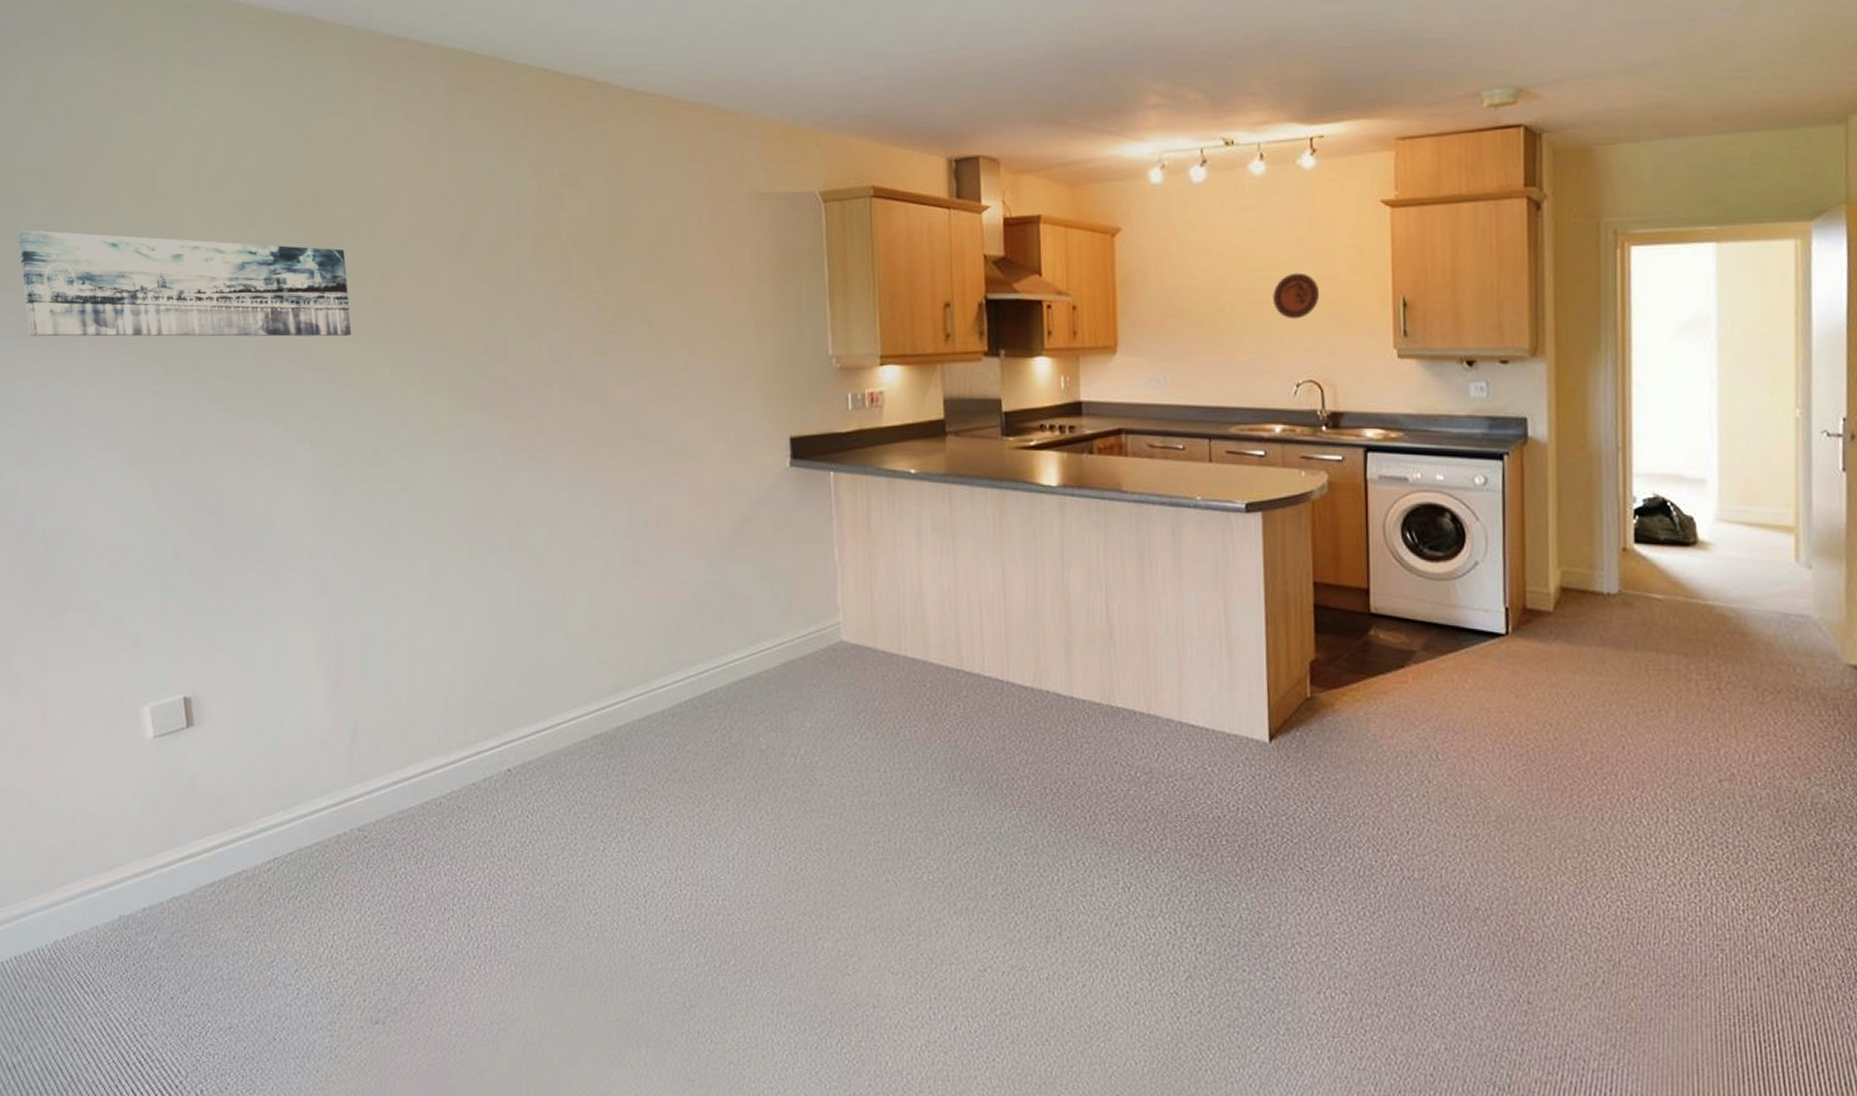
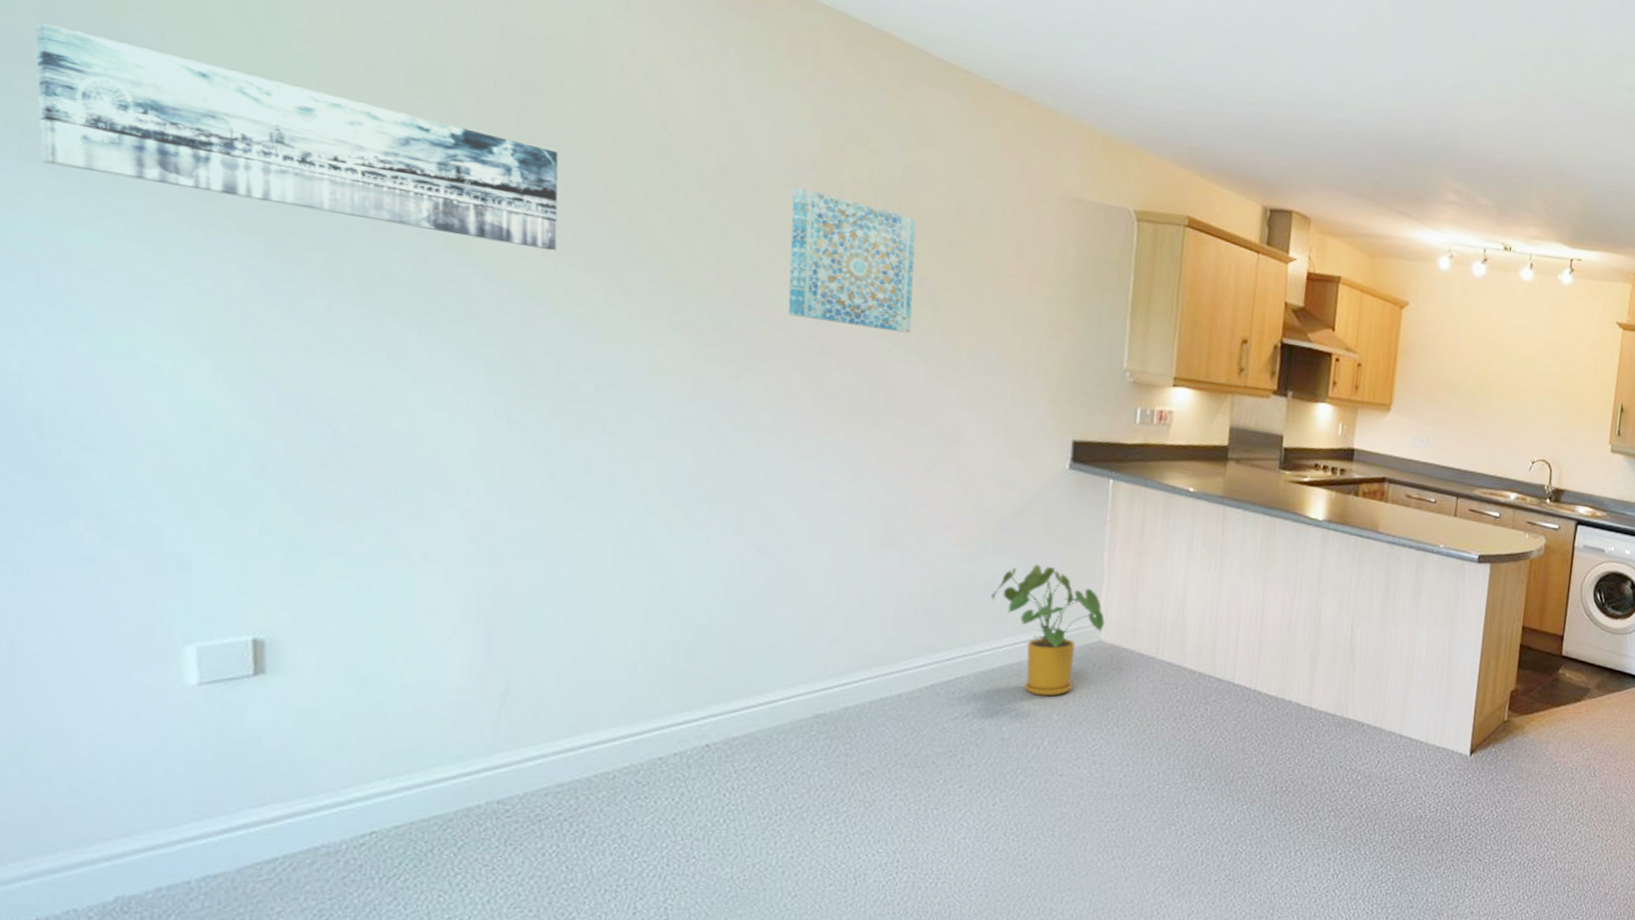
wall art: none [521,237,632,358] -> present [788,187,917,333]
house plant: none [733,568,843,703] -> present [991,565,1105,696]
decorative plate: present [1273,272,1320,319] -> none [1523,368,1561,408]

